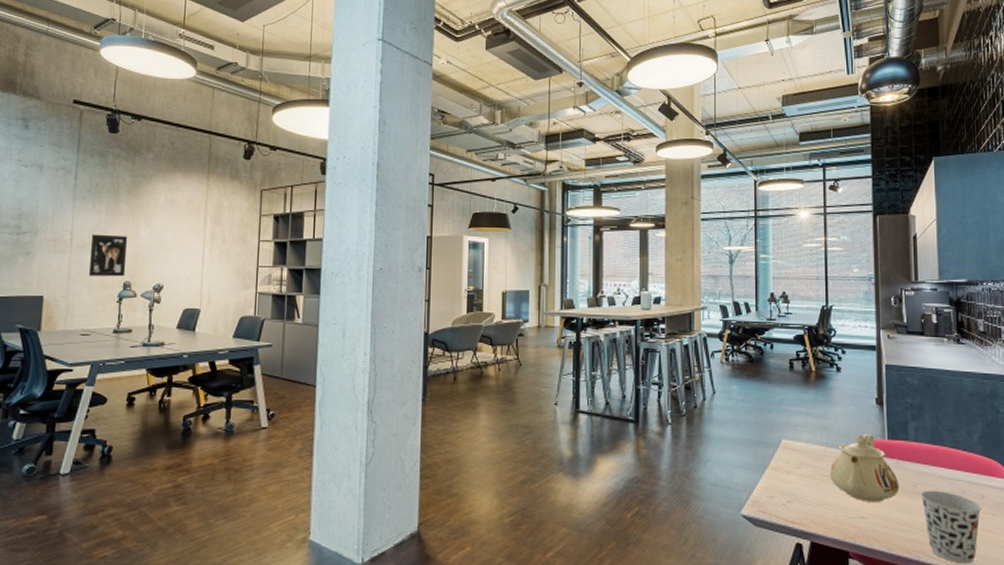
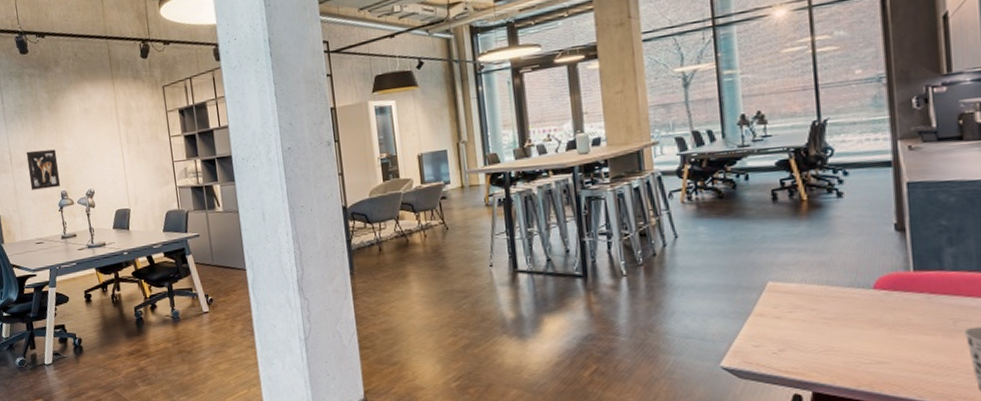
teapot: present [829,433,900,502] -> none [833,266,933,345]

